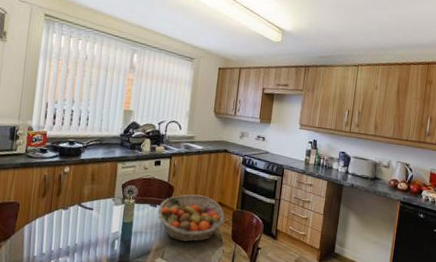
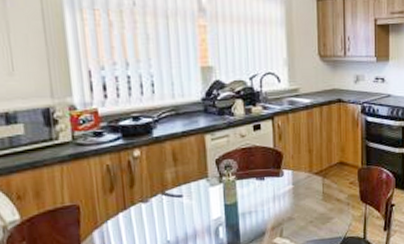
fruit basket: present [158,194,226,242] -> none [267,157,350,214]

